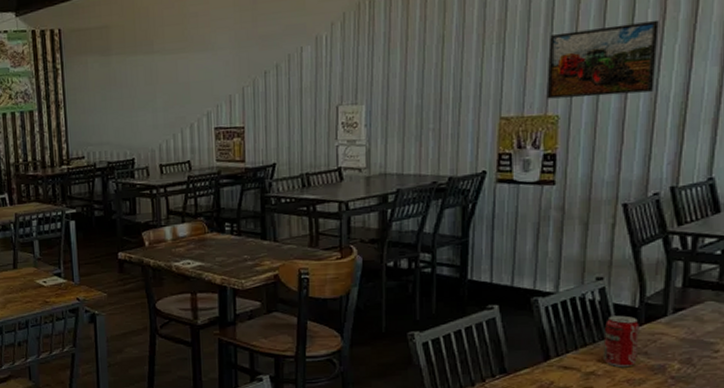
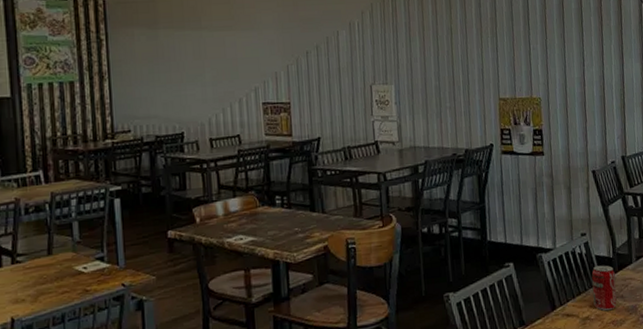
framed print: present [546,19,659,99] -> none [528,25,602,84]

